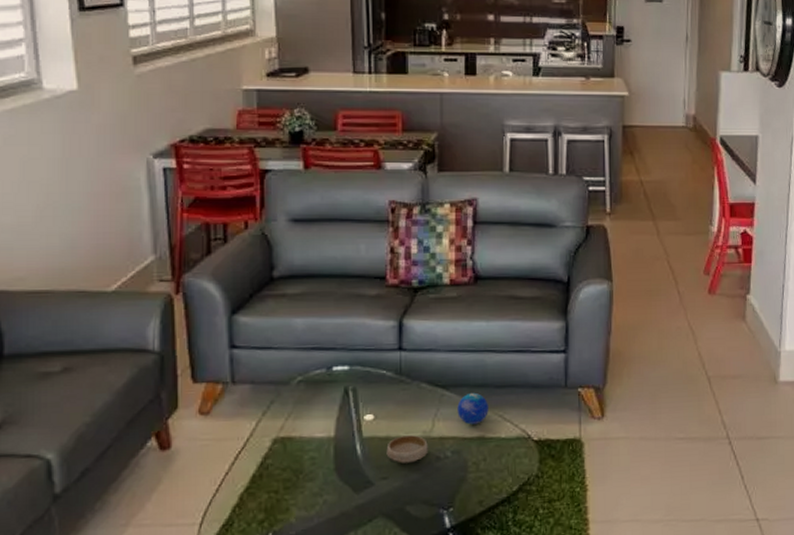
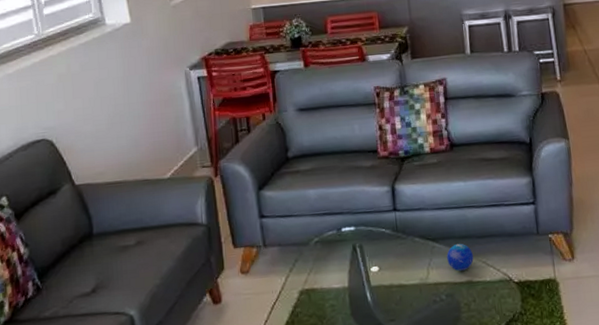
bowl: present [386,435,429,463] -> none [391,282,427,307]

